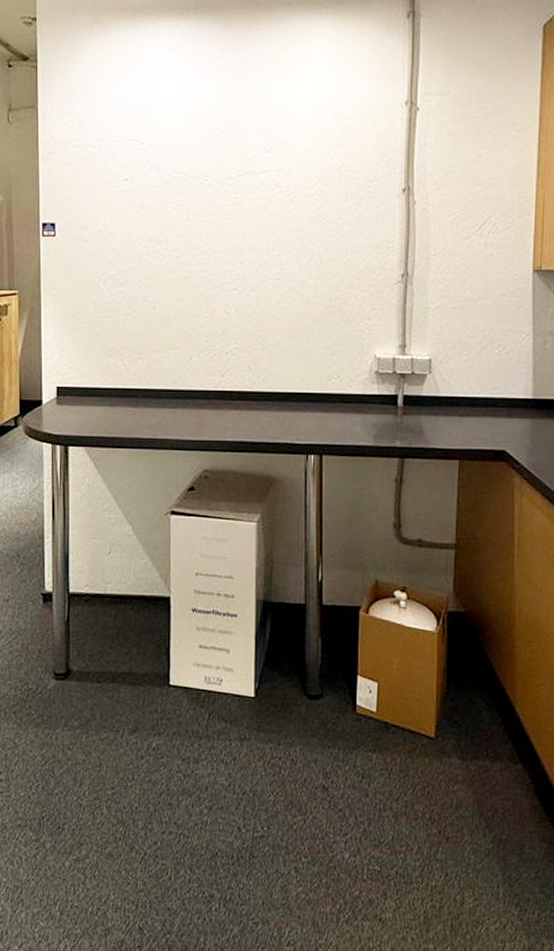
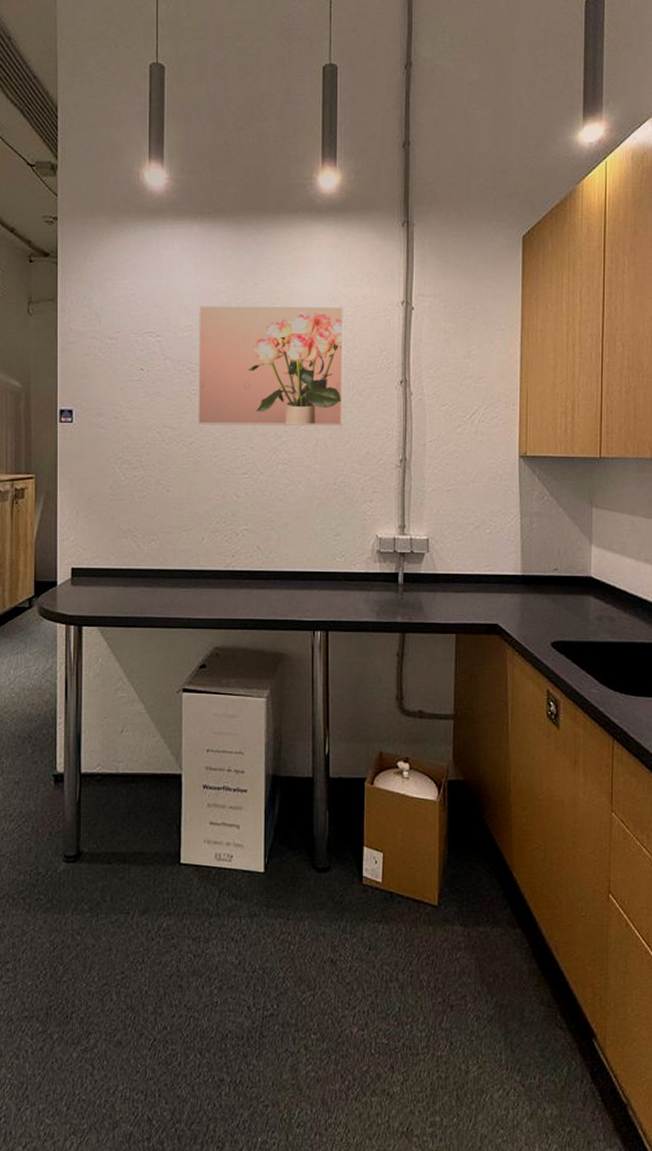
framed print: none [184,108,342,239] -> present [197,305,344,427]

